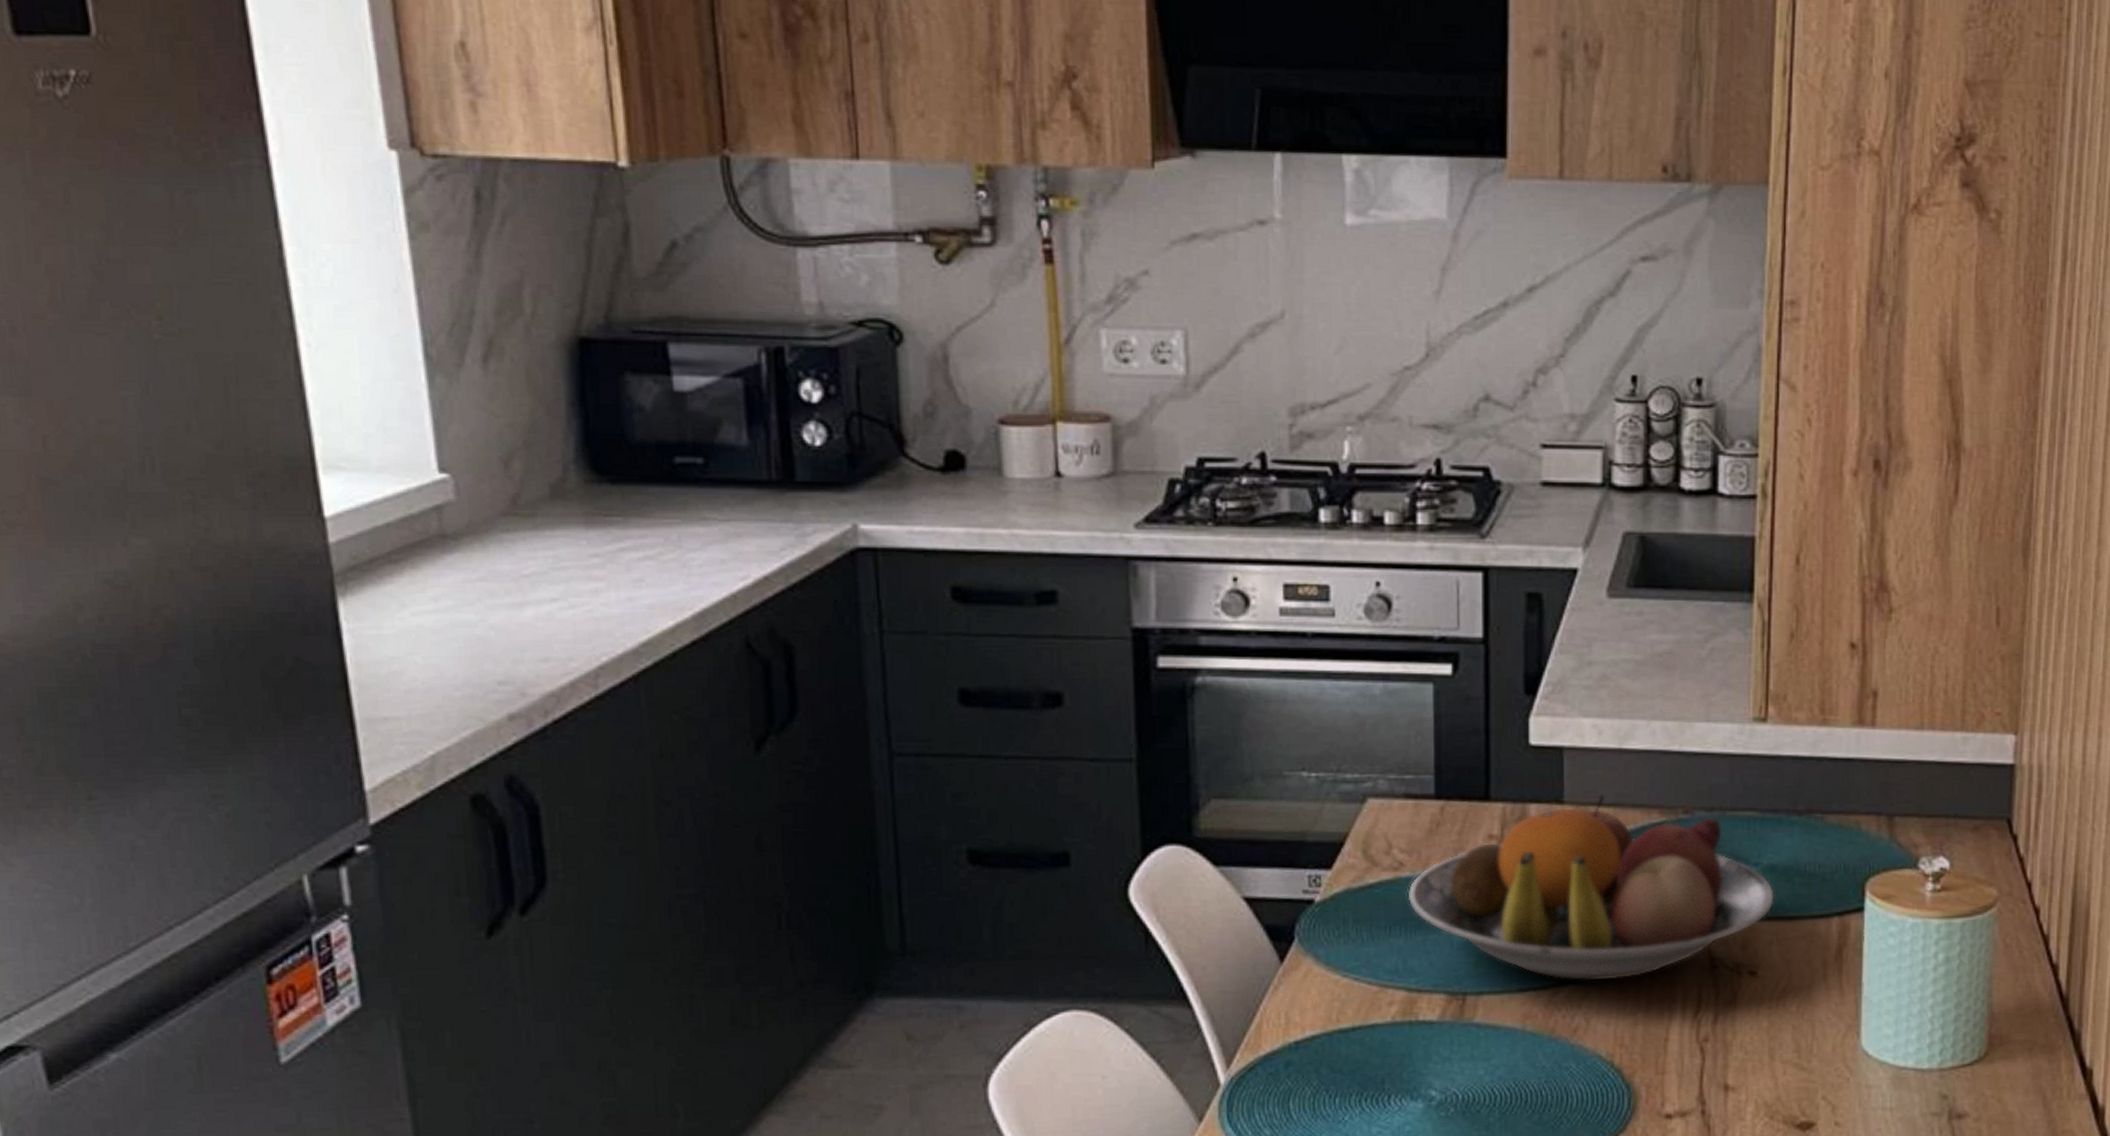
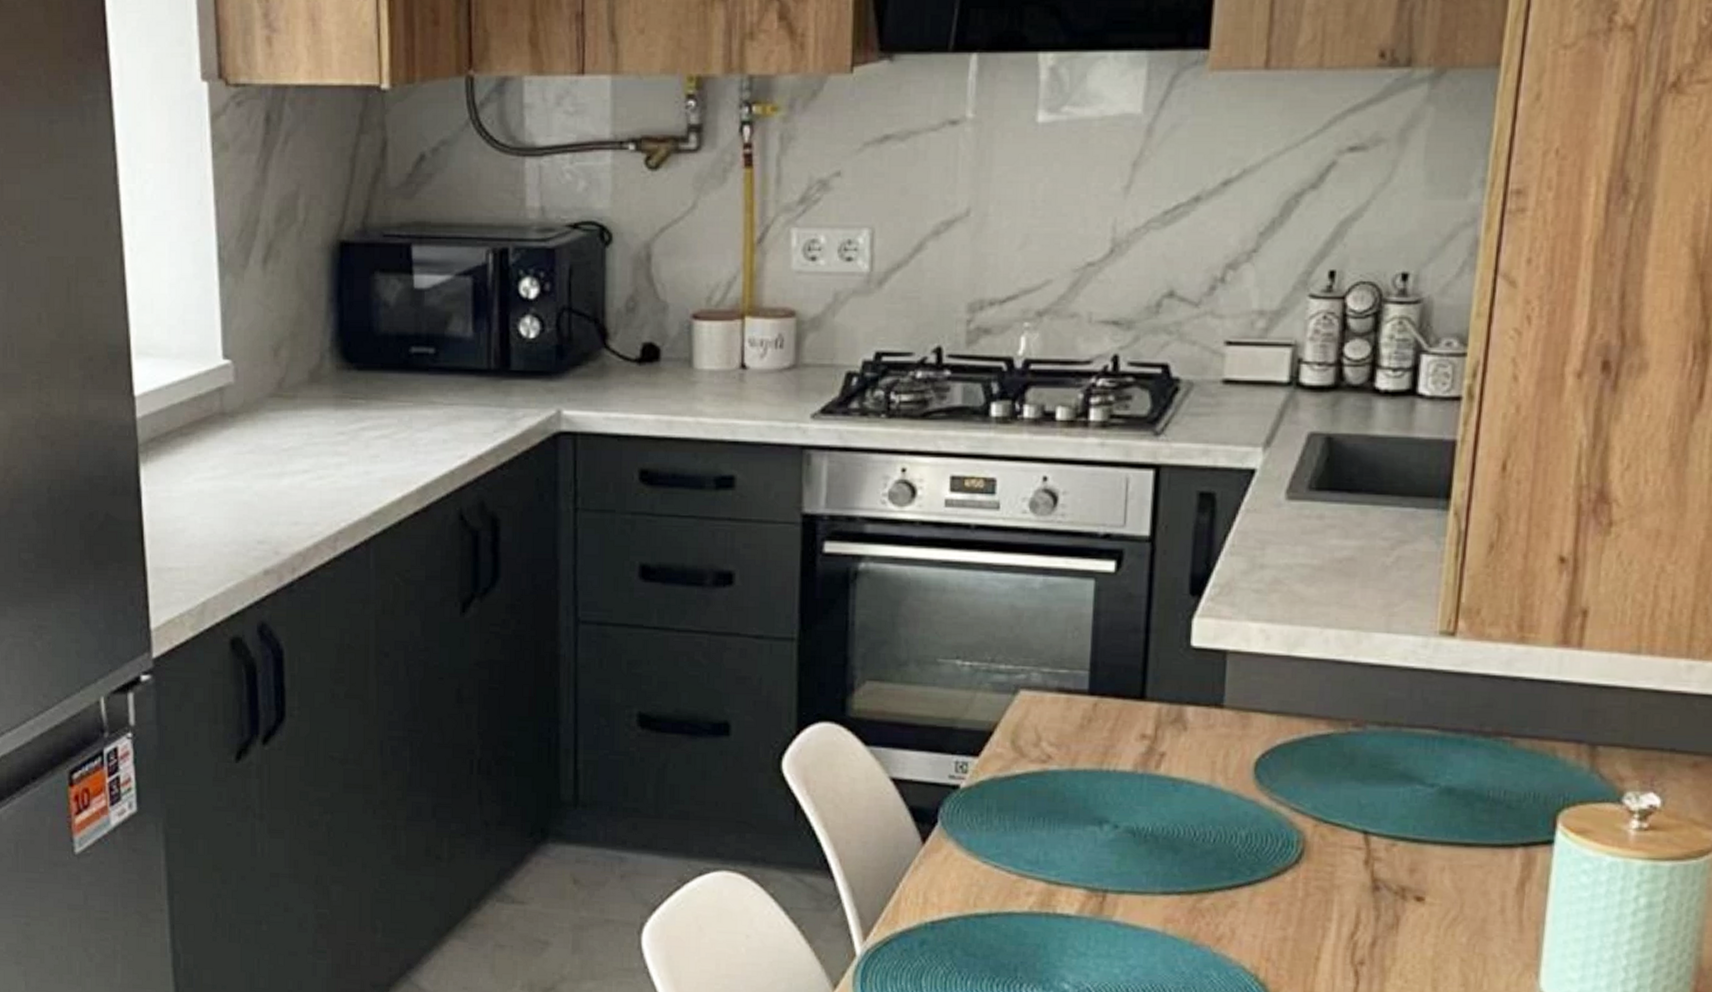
fruit bowl: present [1407,794,1774,981] -> none [1053,701,1451,892]

